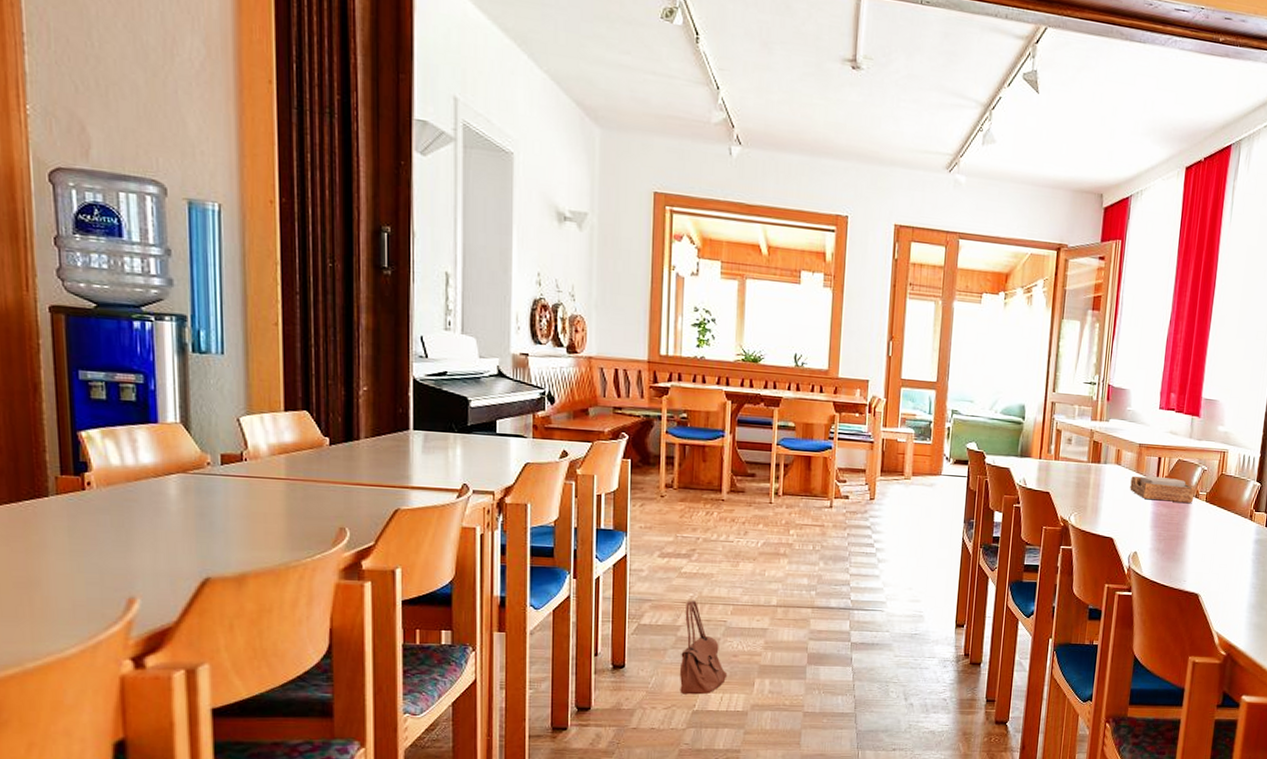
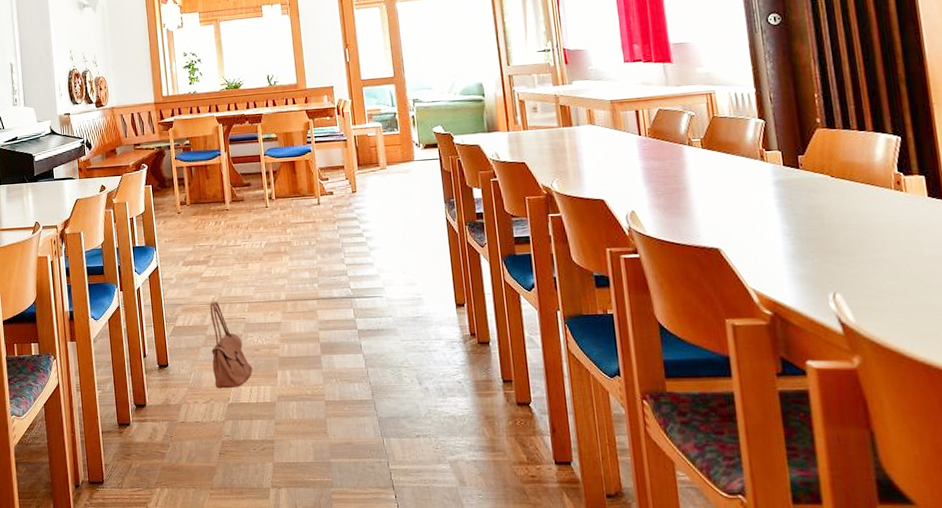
napkin holder: present [1130,475,1195,504] -> none [609,129,687,156]

